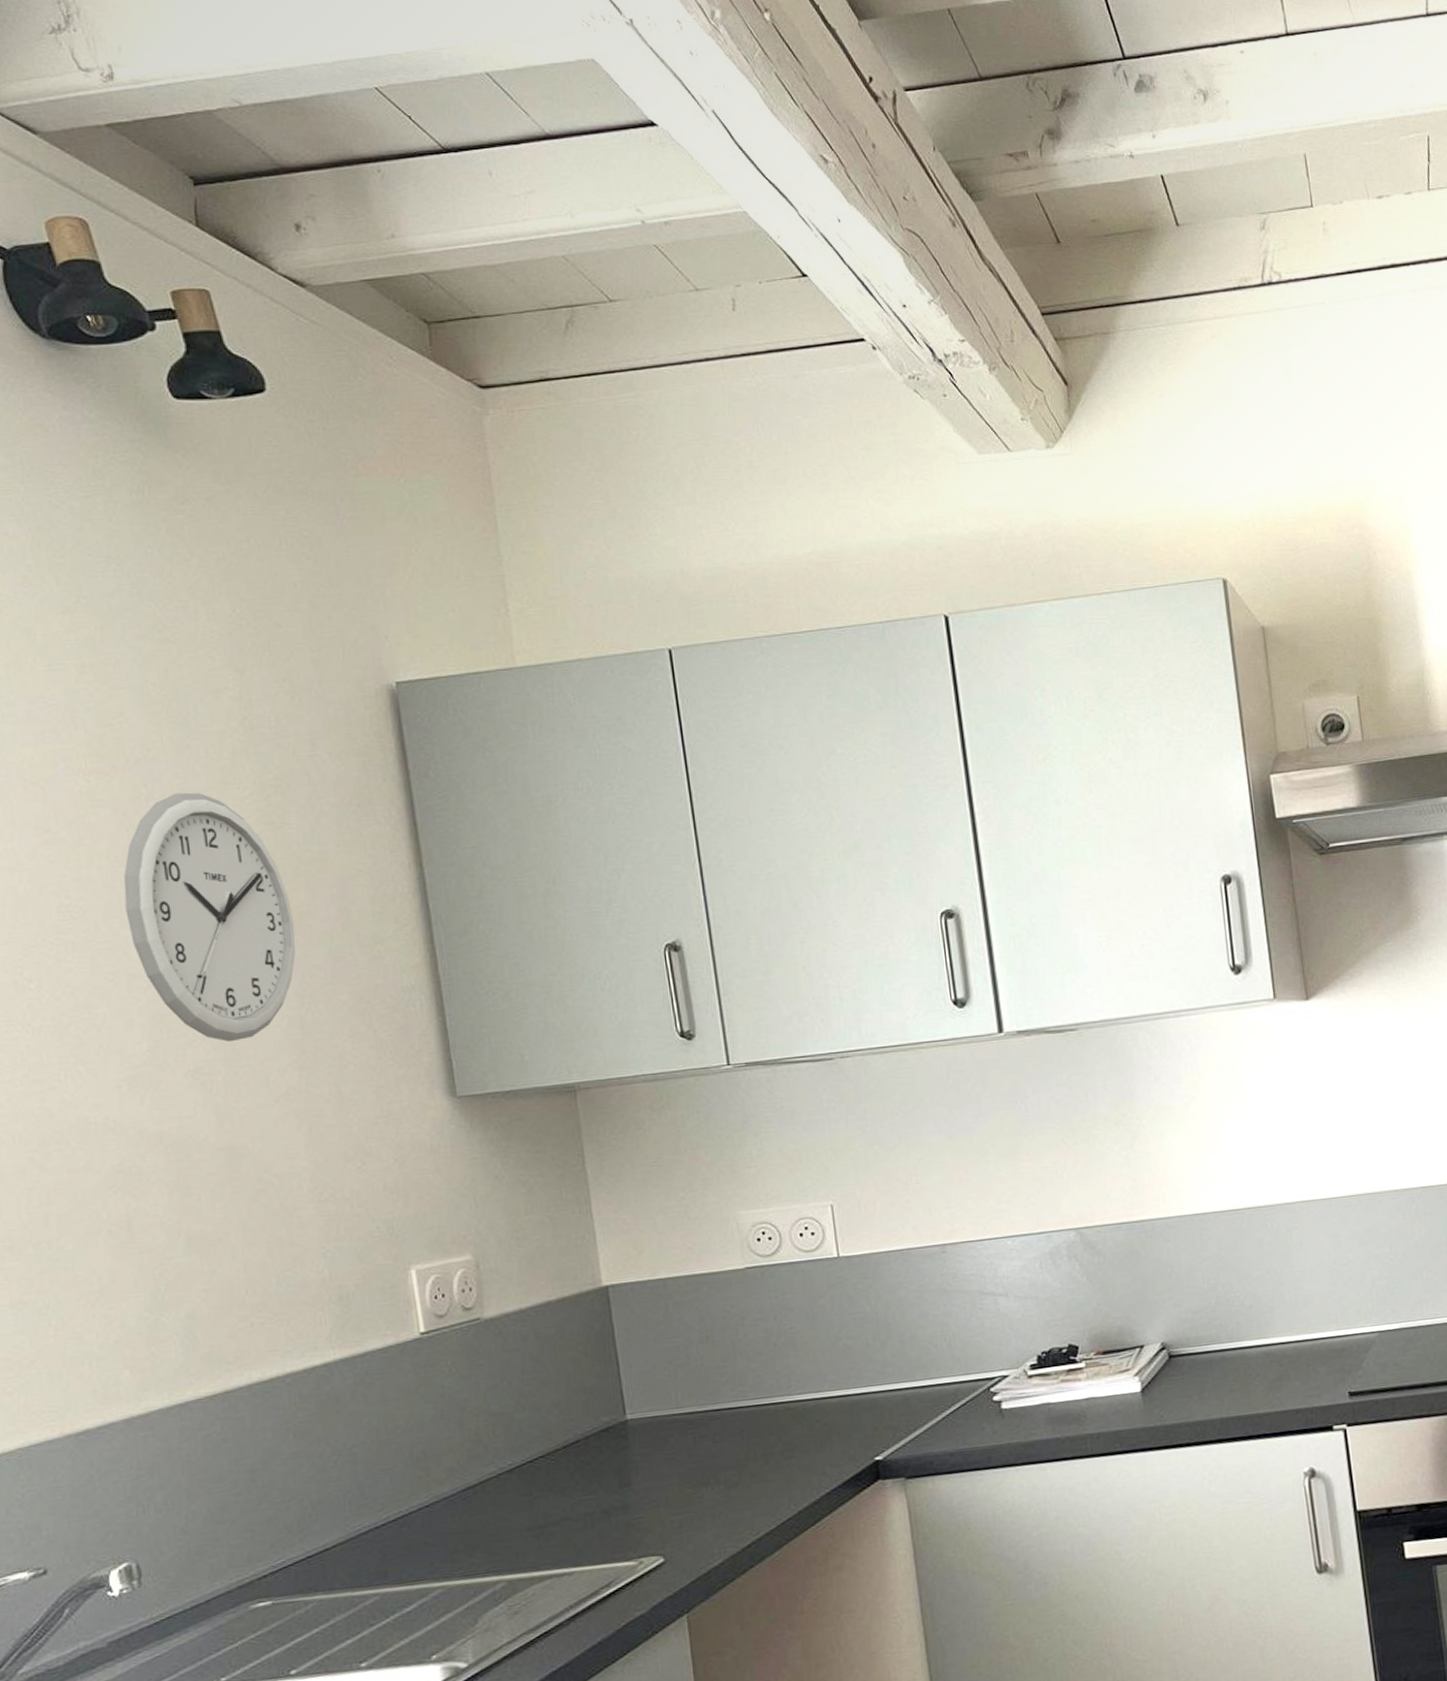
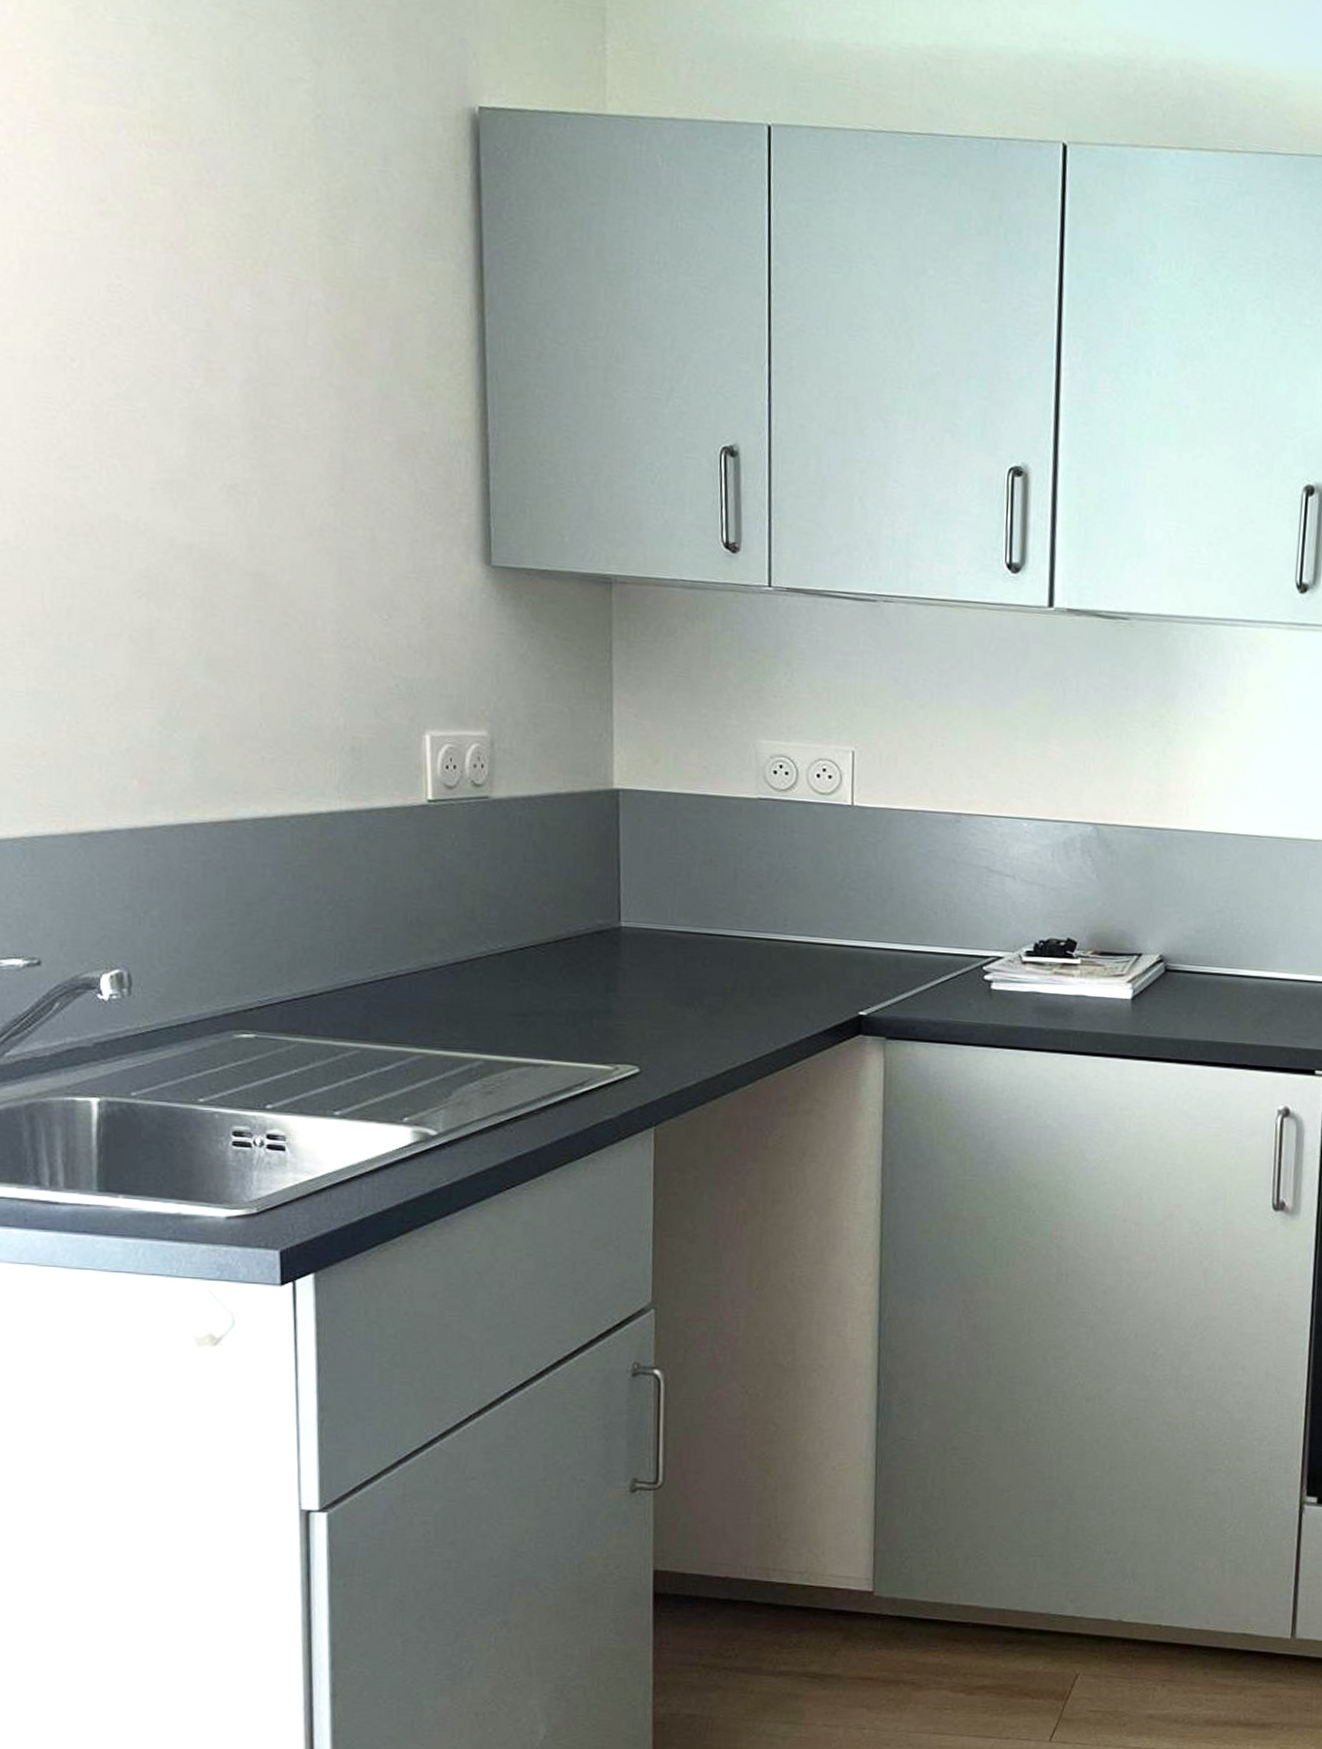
wall clock: present [123,792,296,1042] -> none [176,185,347,464]

